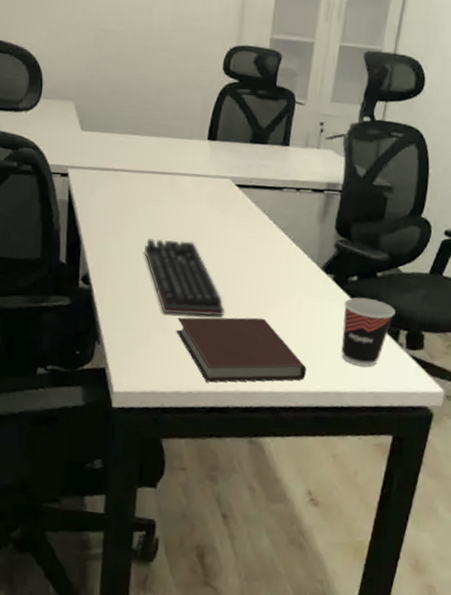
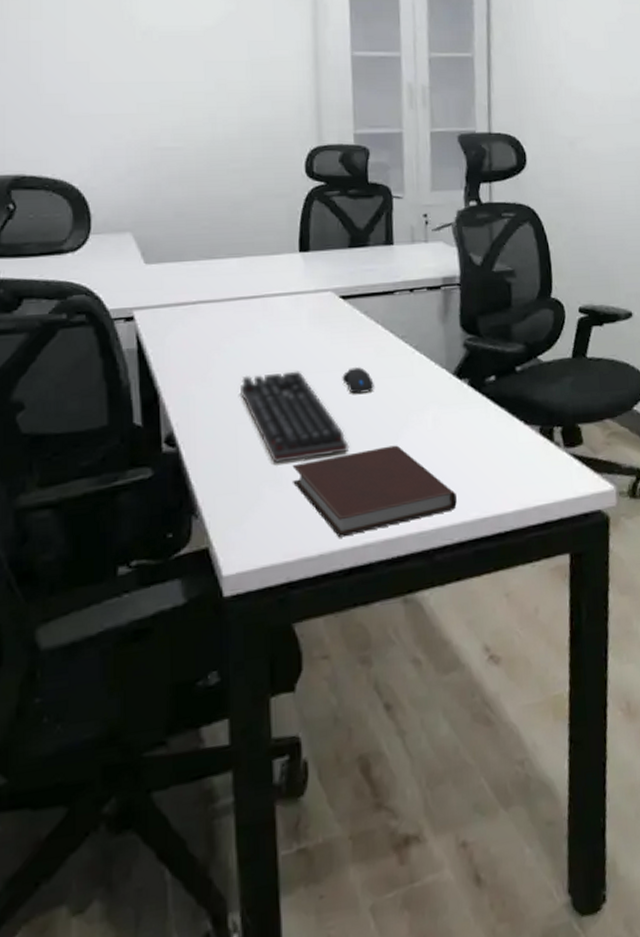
computer mouse: none [227,247,253,271] -> present [342,366,374,394]
cup: present [341,297,396,367] -> none [485,397,544,479]

